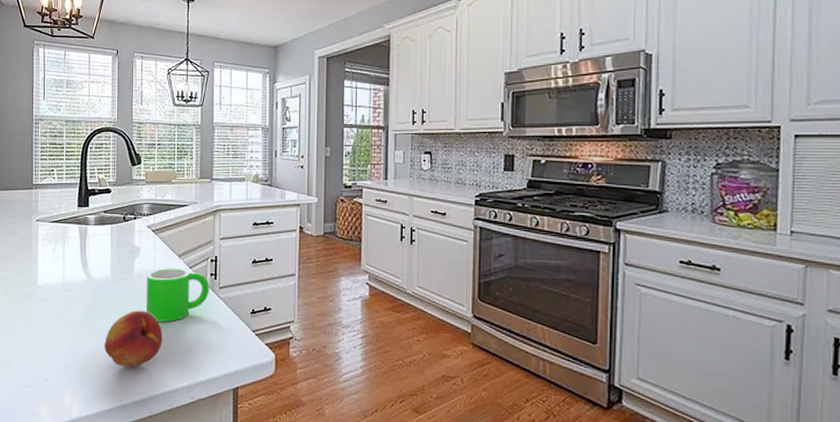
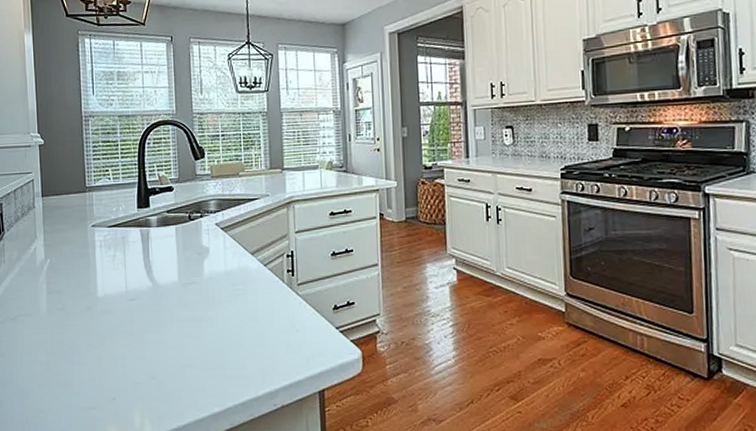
fruit: present [104,310,163,368] -> none [176,315,239,378]
mug: present [146,268,210,322] -> none [217,266,288,326]

